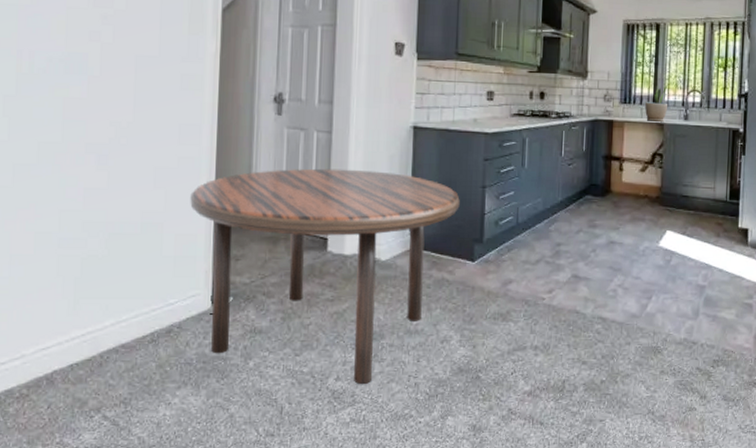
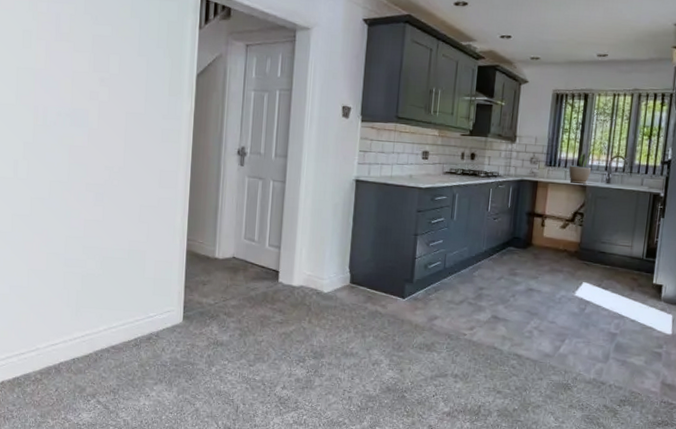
dining table: present [190,168,460,384] -> none [167,211,394,394]

